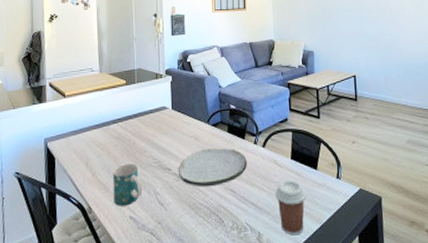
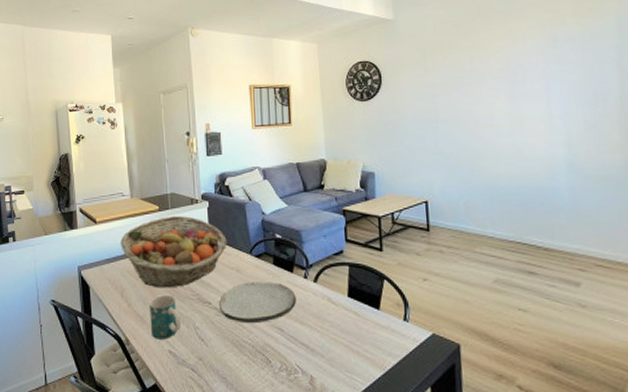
fruit basket: none [88,89,187,157] -> present [121,215,227,288]
coffee cup: present [275,180,306,236] -> none [329,320,367,382]

